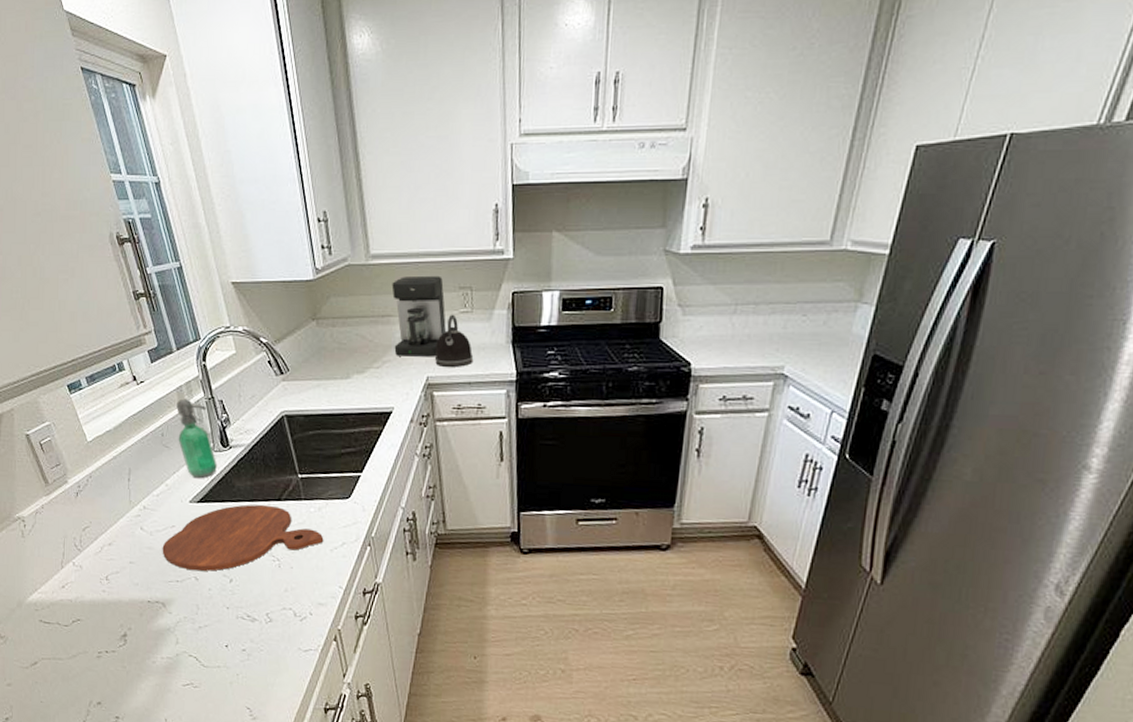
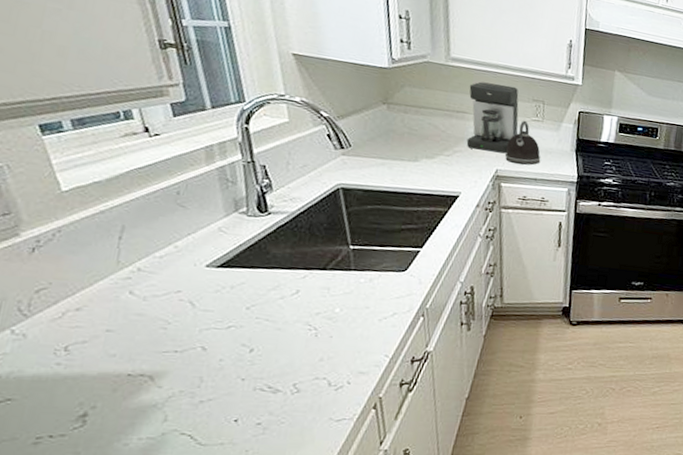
cutting board: present [162,504,324,571] -> none [158,272,373,341]
soap dispenser: present [176,398,217,479] -> none [199,158,250,243]

